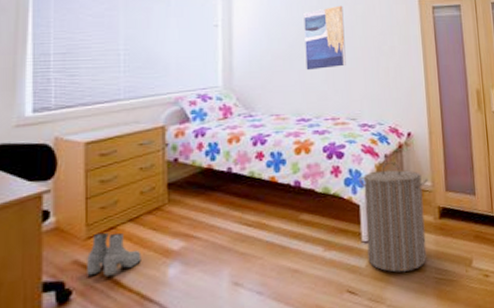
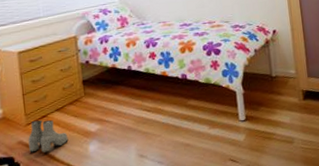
laundry hamper: present [359,161,428,273] -> none [234,55,294,144]

